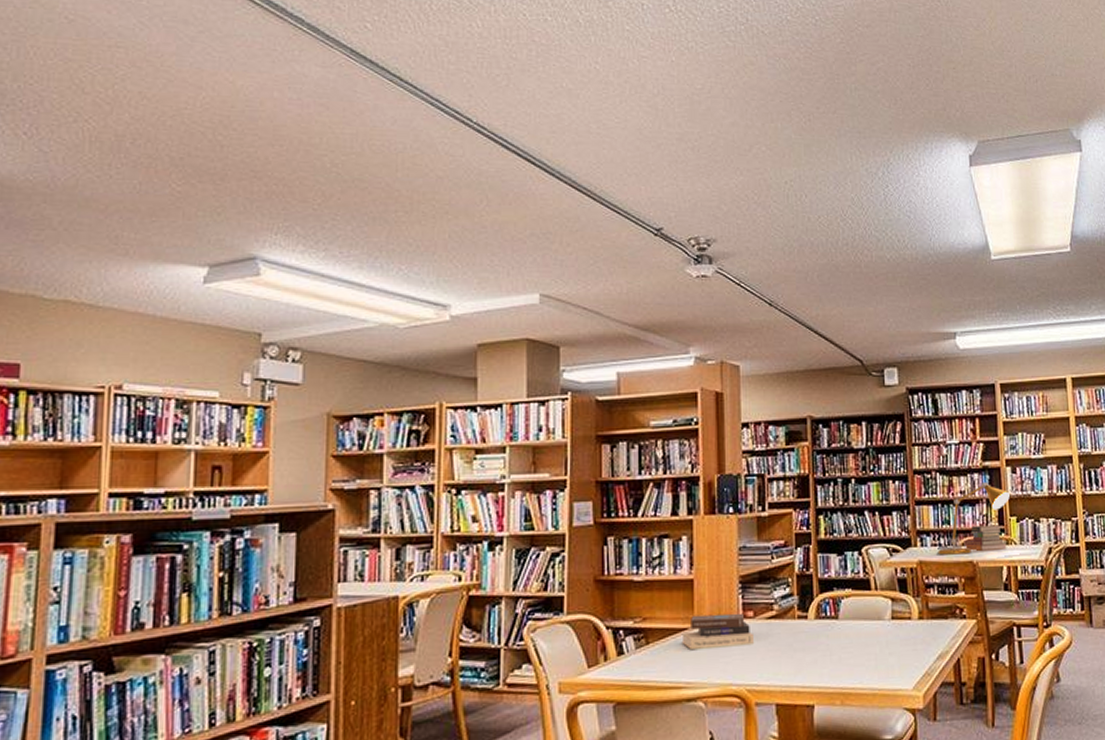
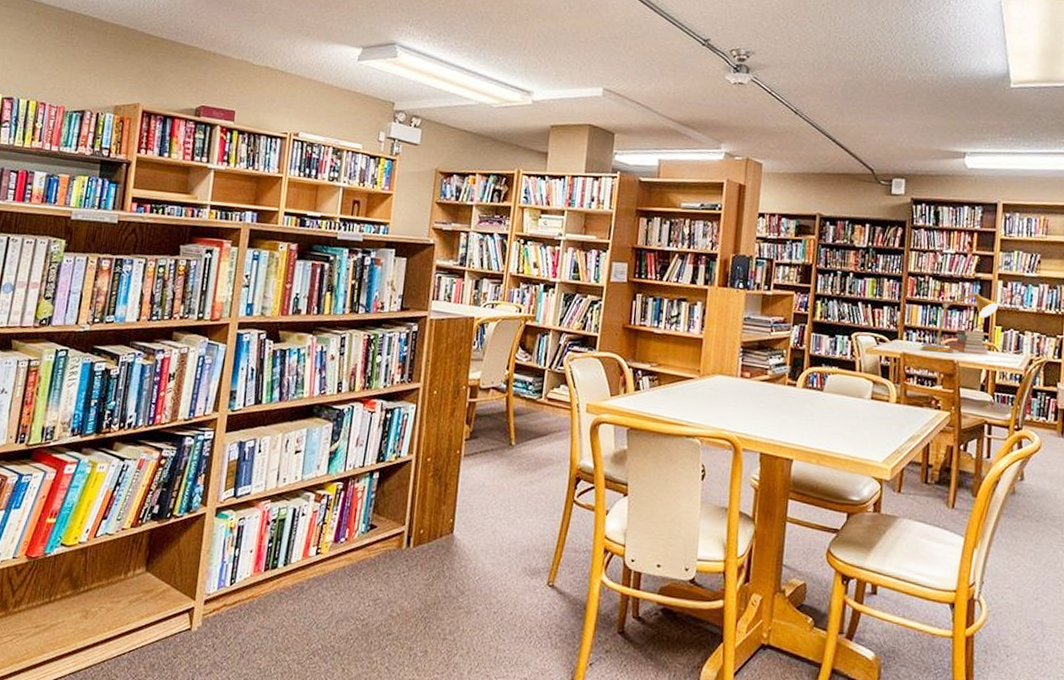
books: present [681,613,753,649] -> none [687,368,748,401]

